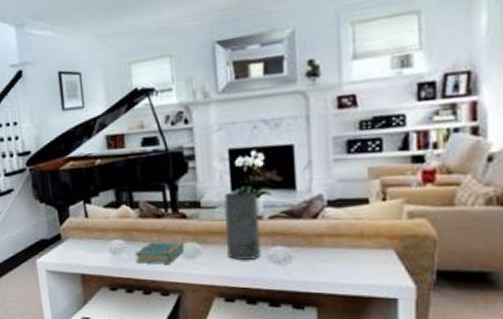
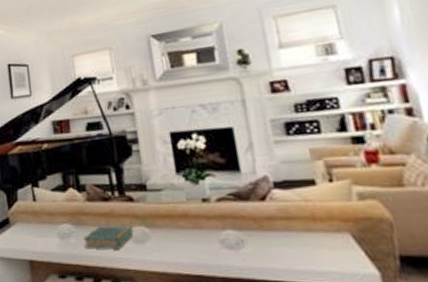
vase: present [223,191,261,260] -> none [169,173,212,245]

